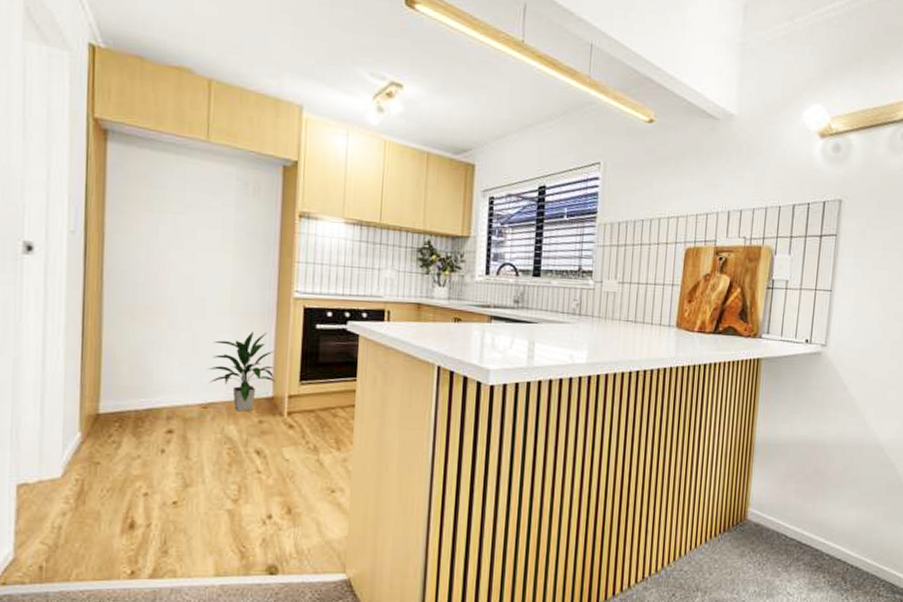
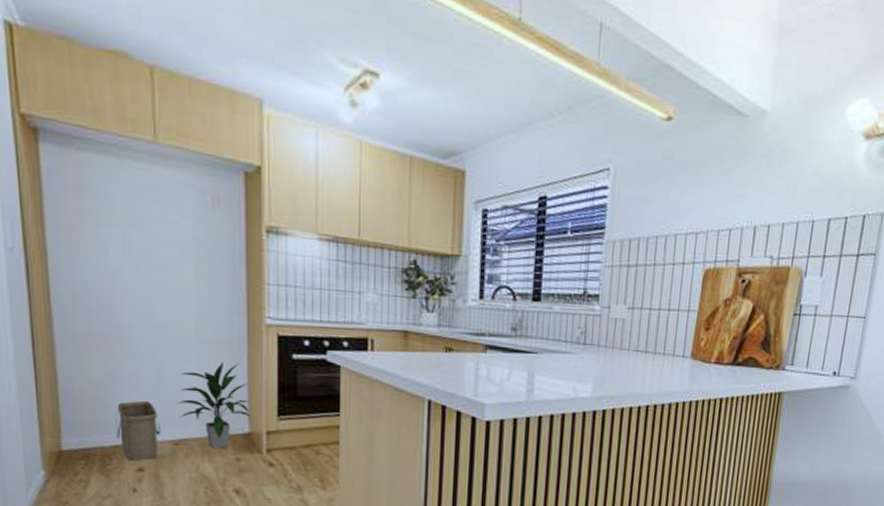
basket: none [151,367,193,423] -> present [116,400,162,461]

